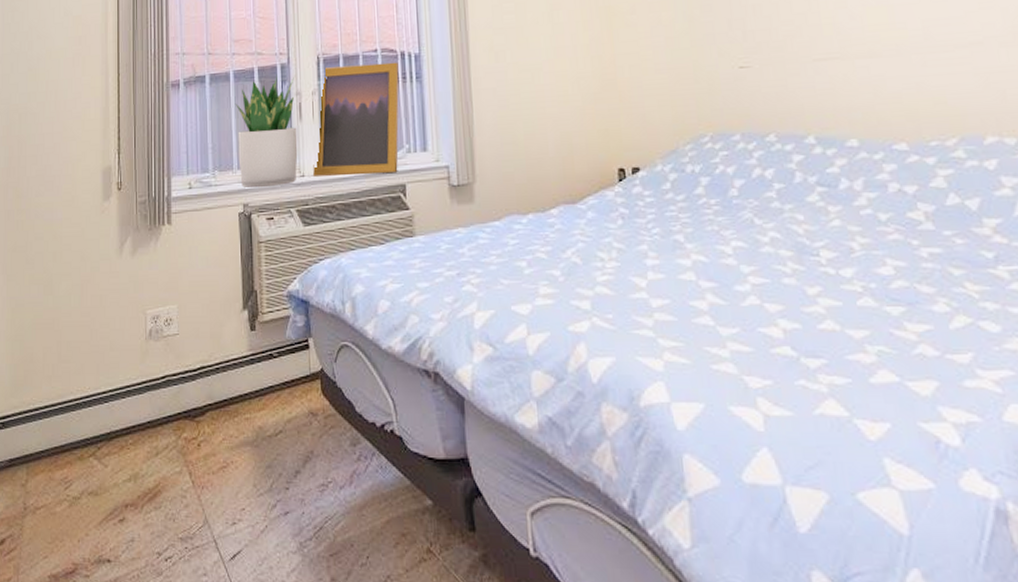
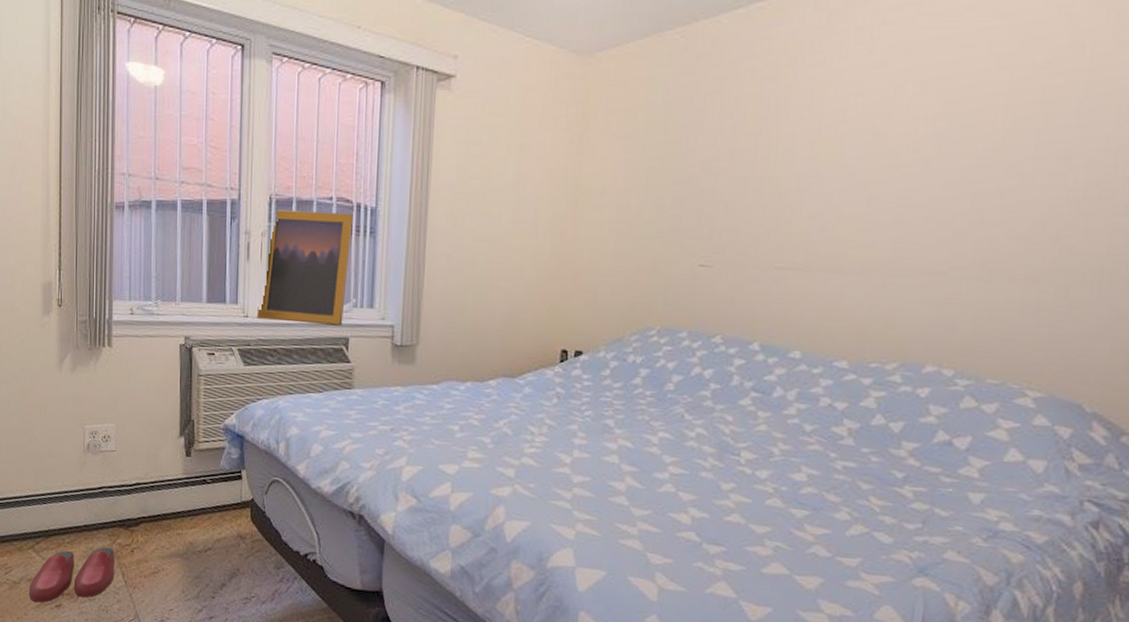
slippers: none [91,444,181,519] -> present [30,547,115,603]
planter: present [235,75,298,189] -> none [181,210,246,324]

